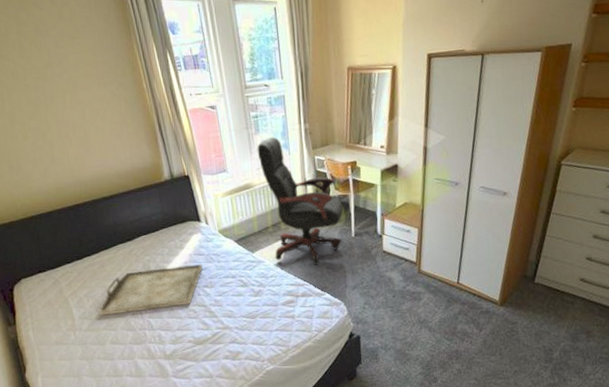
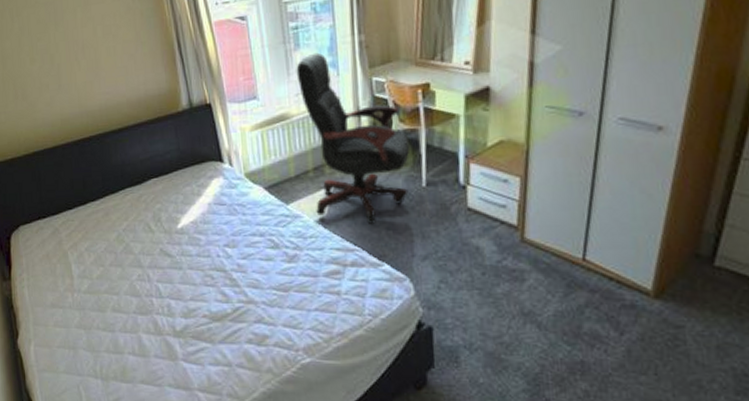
serving tray: present [99,263,203,316] -> none [100,216,225,276]

